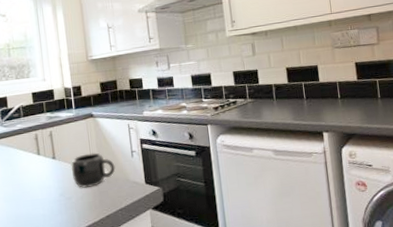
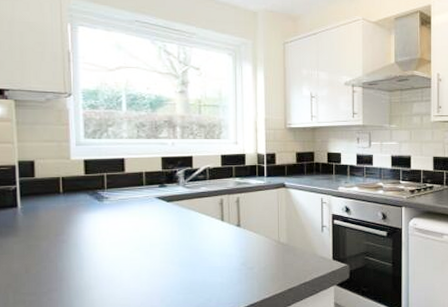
mug: present [71,152,116,189] -> none [256,224,303,260]

